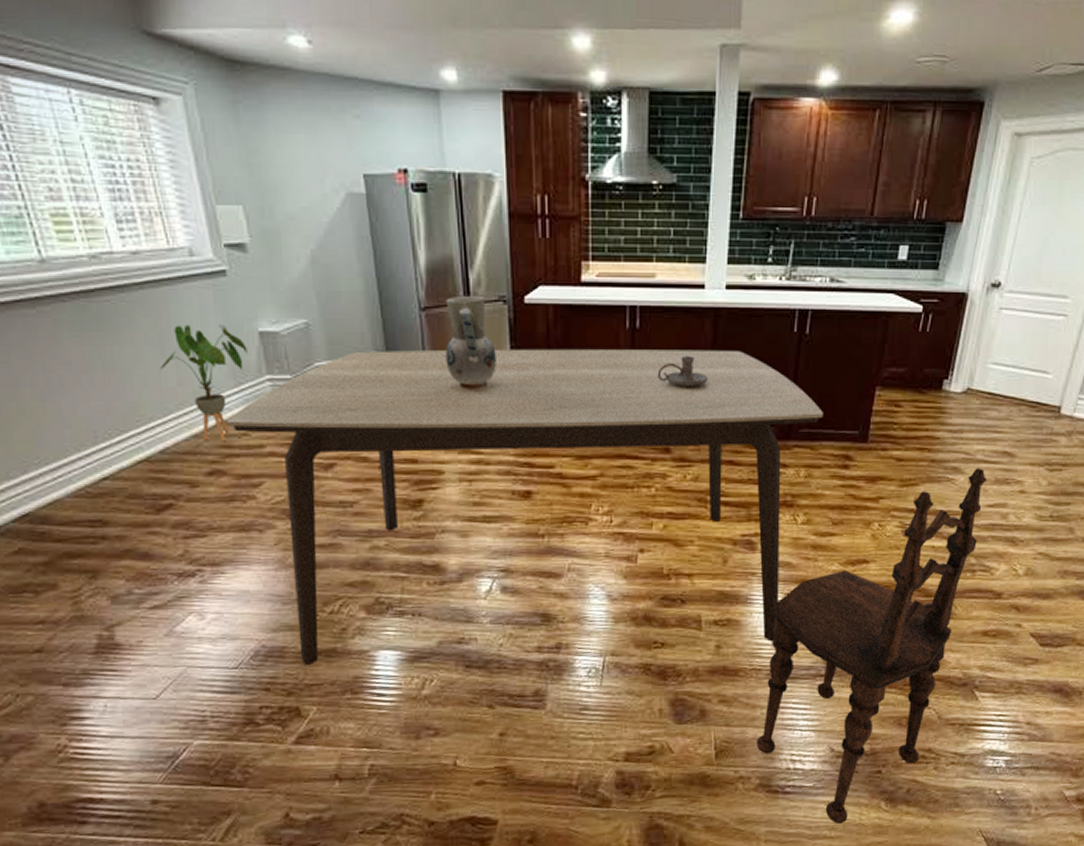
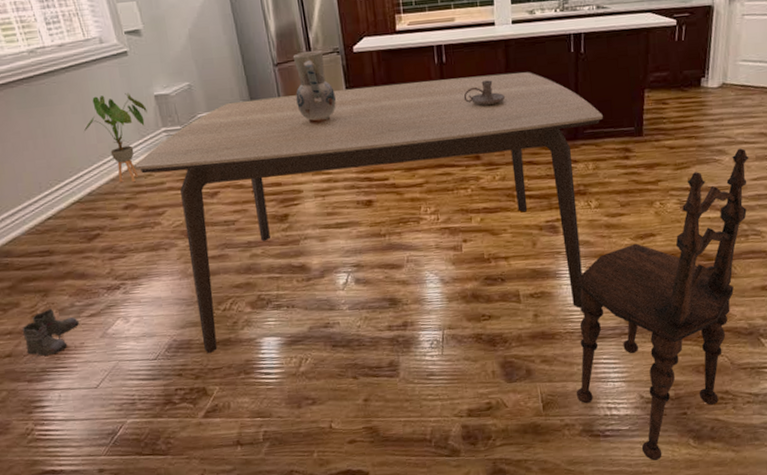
boots: none [58,594,137,661] -> present [22,308,79,362]

